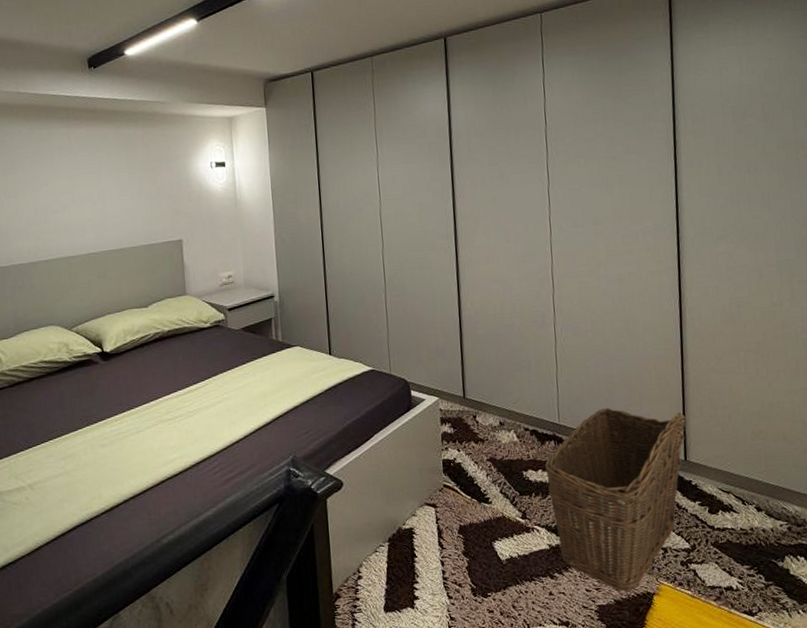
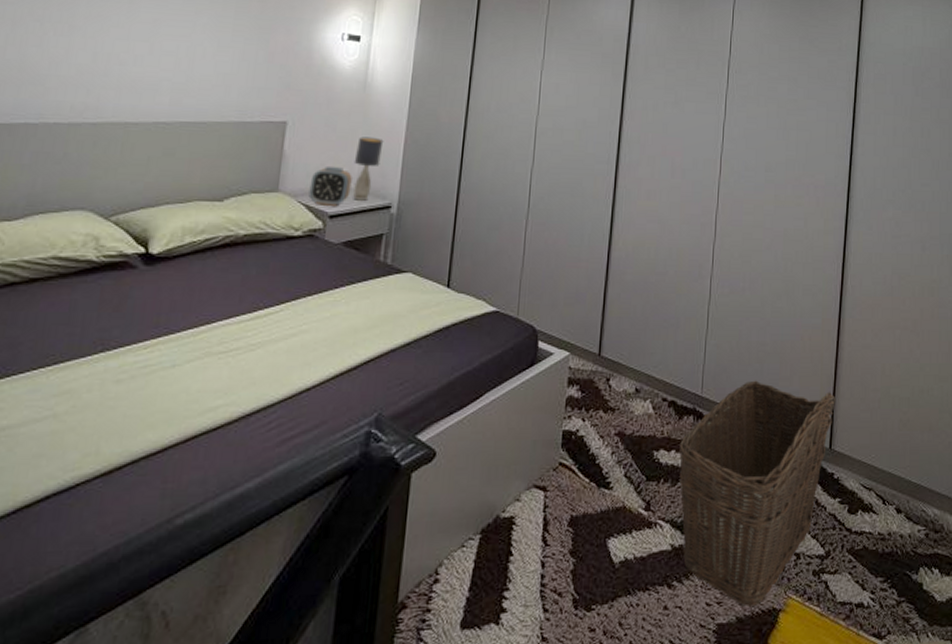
alarm clock: none [208,269,241,302] -> present [308,165,352,207]
table lamp: none [238,242,259,294] -> present [353,137,384,201]

